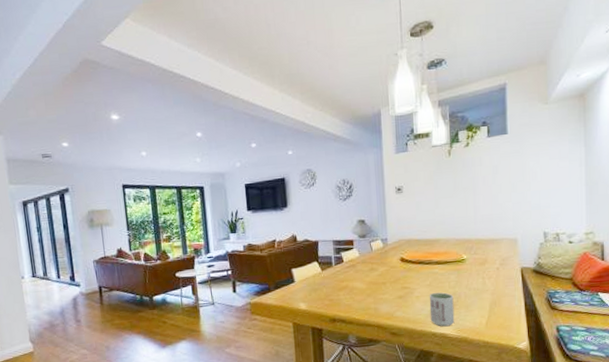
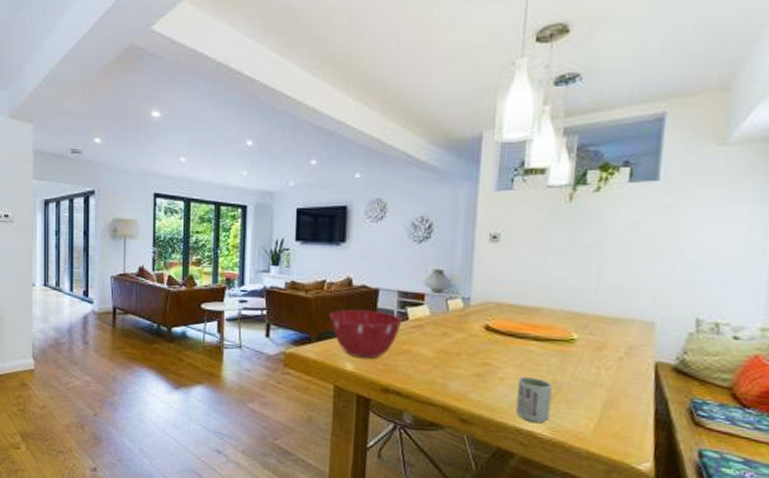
mixing bowl: none [282,258,339,298] -> present [329,309,402,359]

